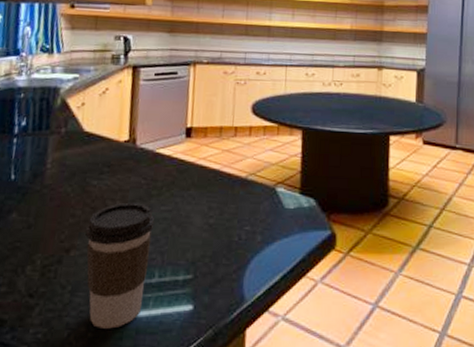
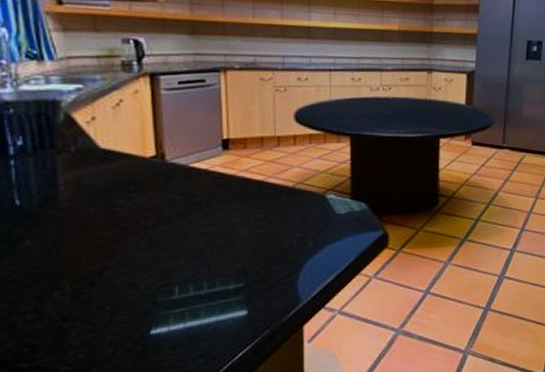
coffee cup: present [85,202,155,329] -> none [119,219,197,342]

